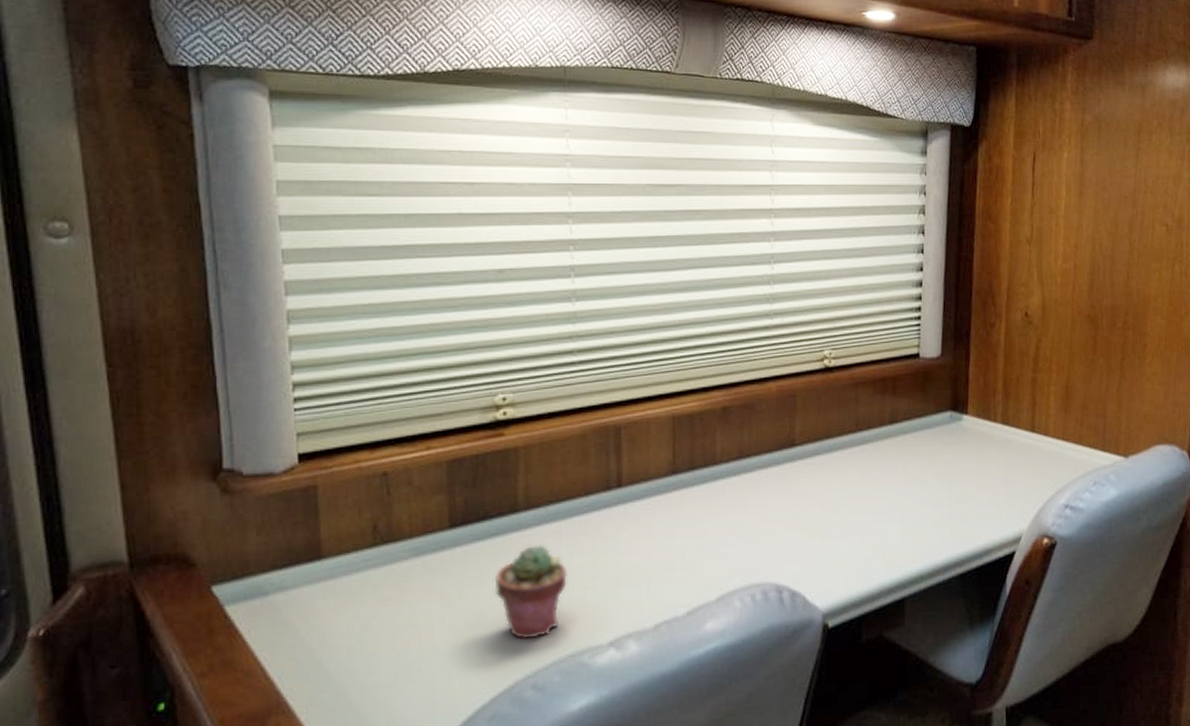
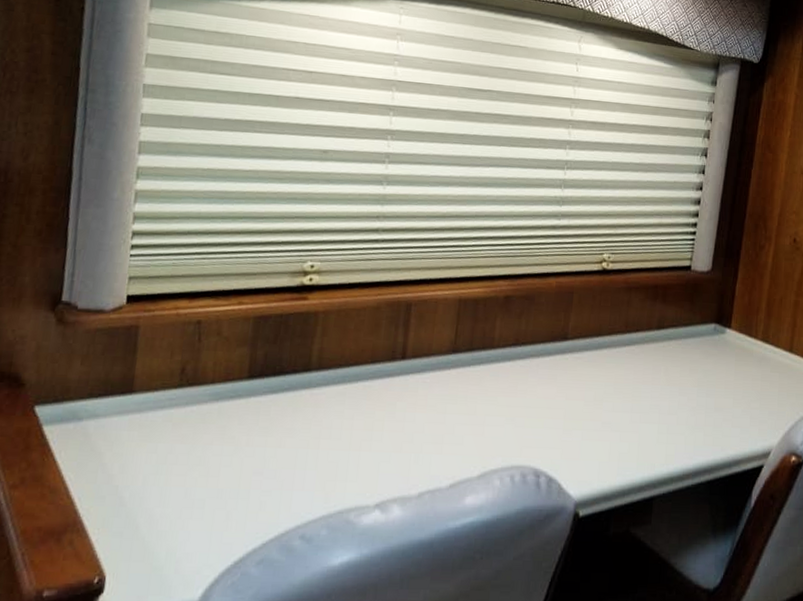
potted succulent: present [494,544,568,640] -> none [279,403,347,492]

